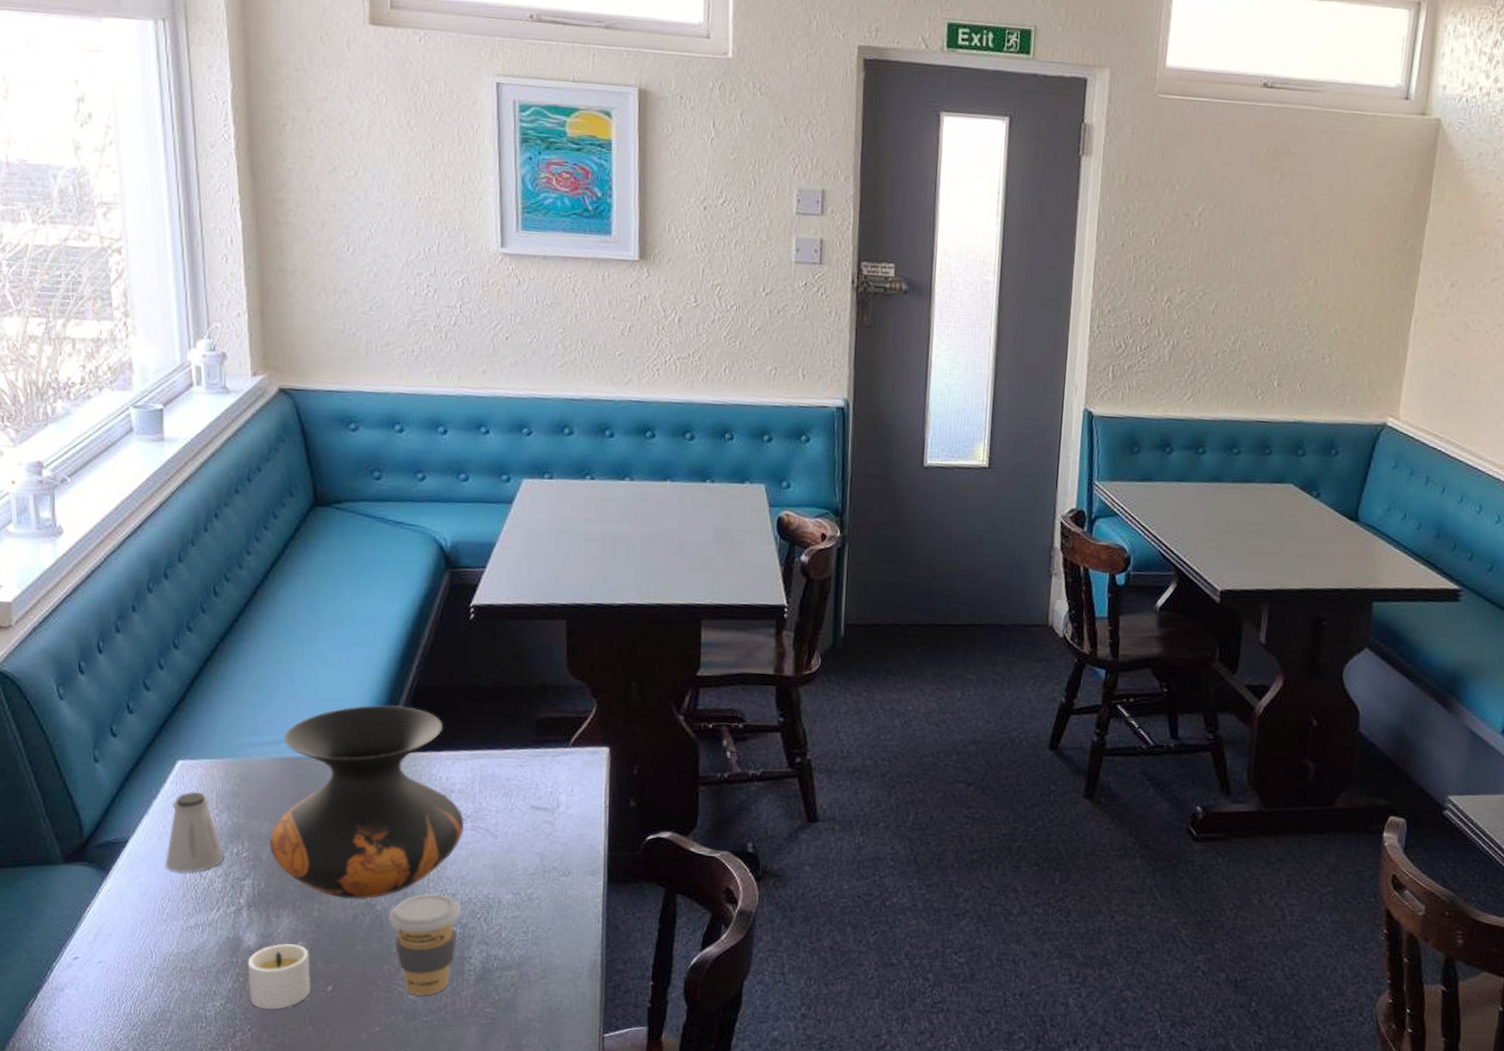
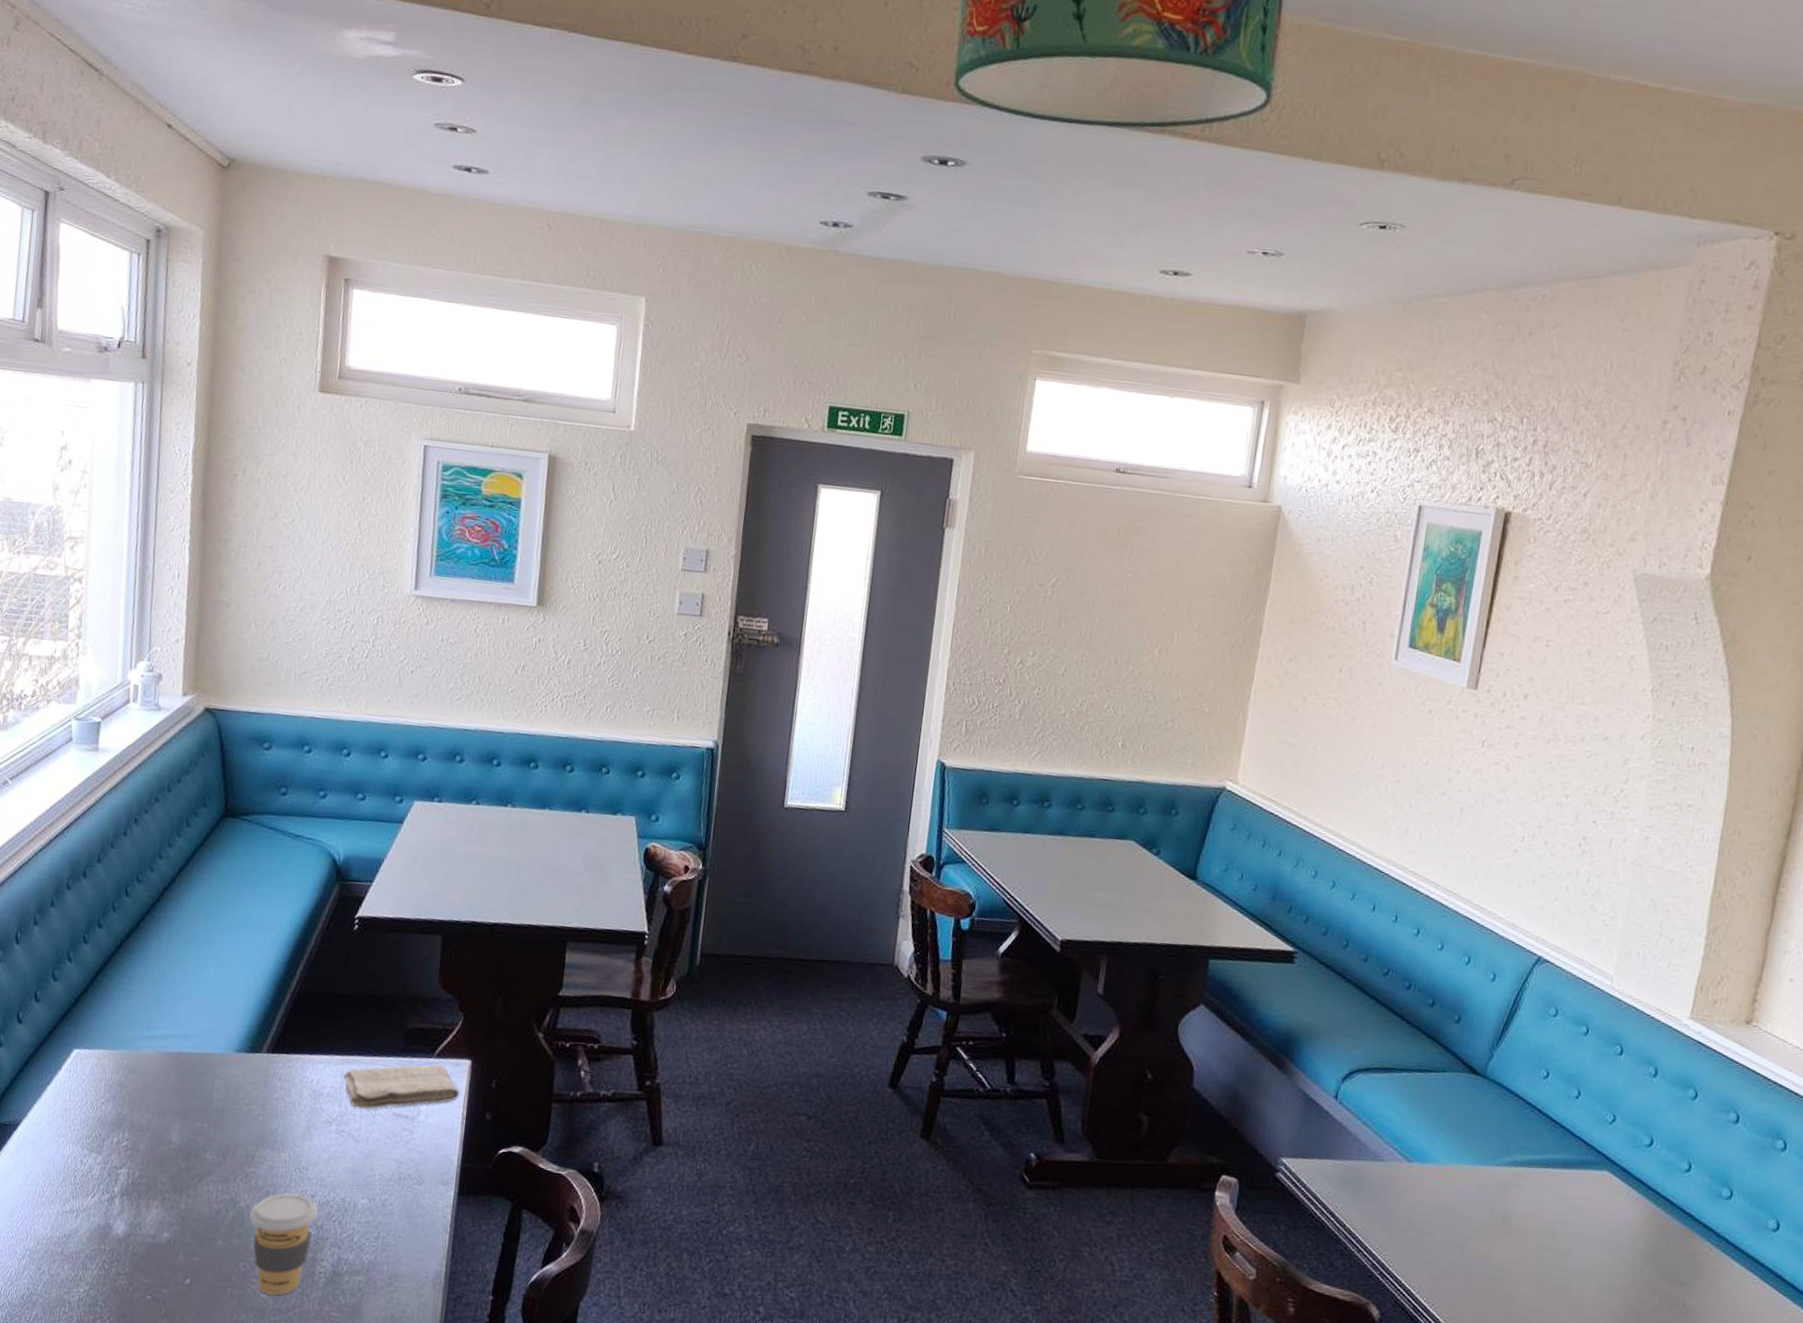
saltshaker: present [165,791,225,873] -> none [50,1079,106,1159]
candle: present [248,943,311,1010] -> none [112,1233,173,1300]
vase: present [270,705,463,899] -> none [148,1006,329,1195]
washcloth: none [474,753,600,804] -> present [343,1064,460,1109]

